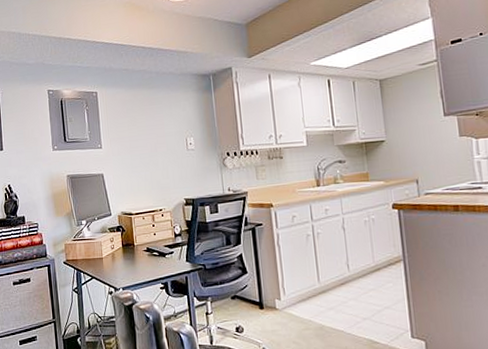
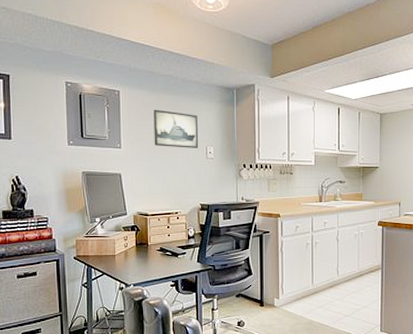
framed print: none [130,105,179,143] -> present [153,109,199,148]

